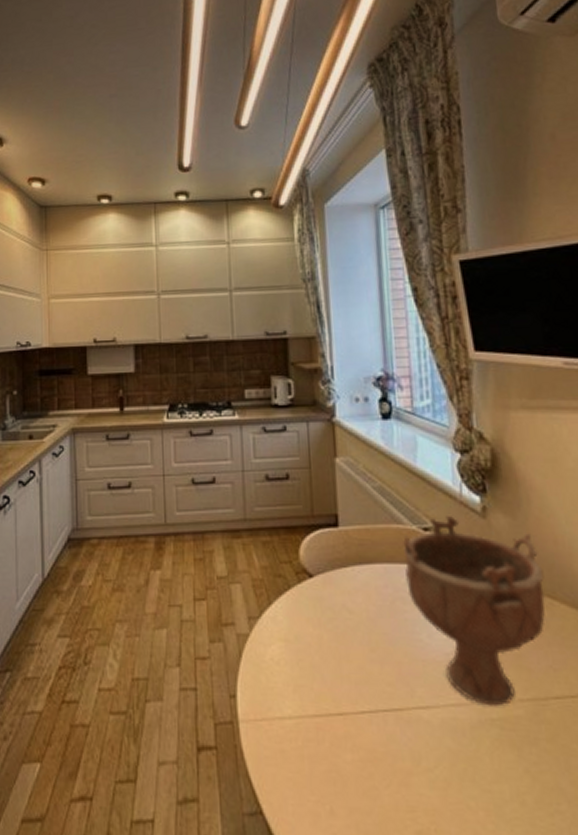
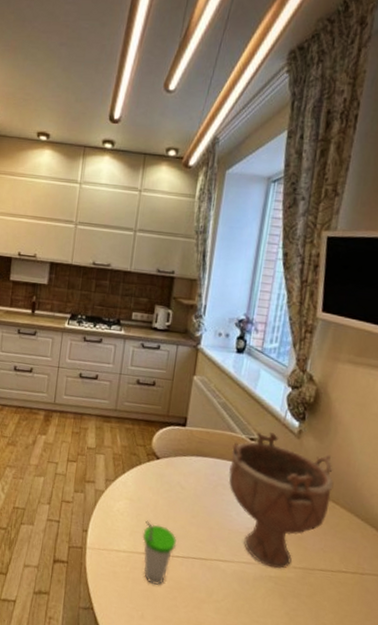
cup: none [310,666,359,760] -> present [142,520,177,585]

